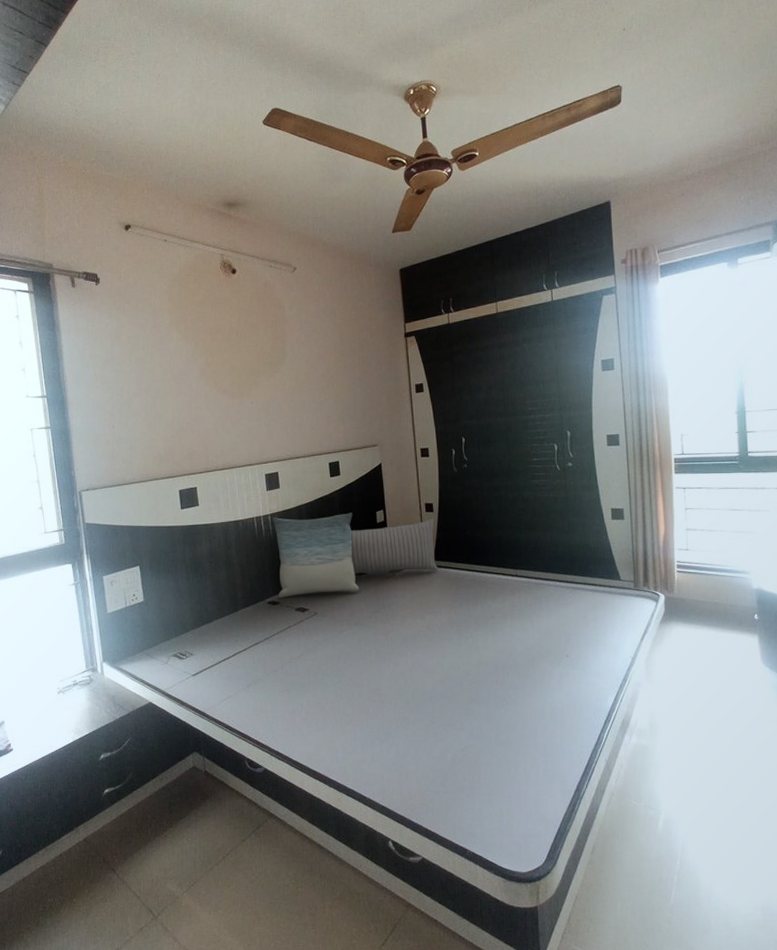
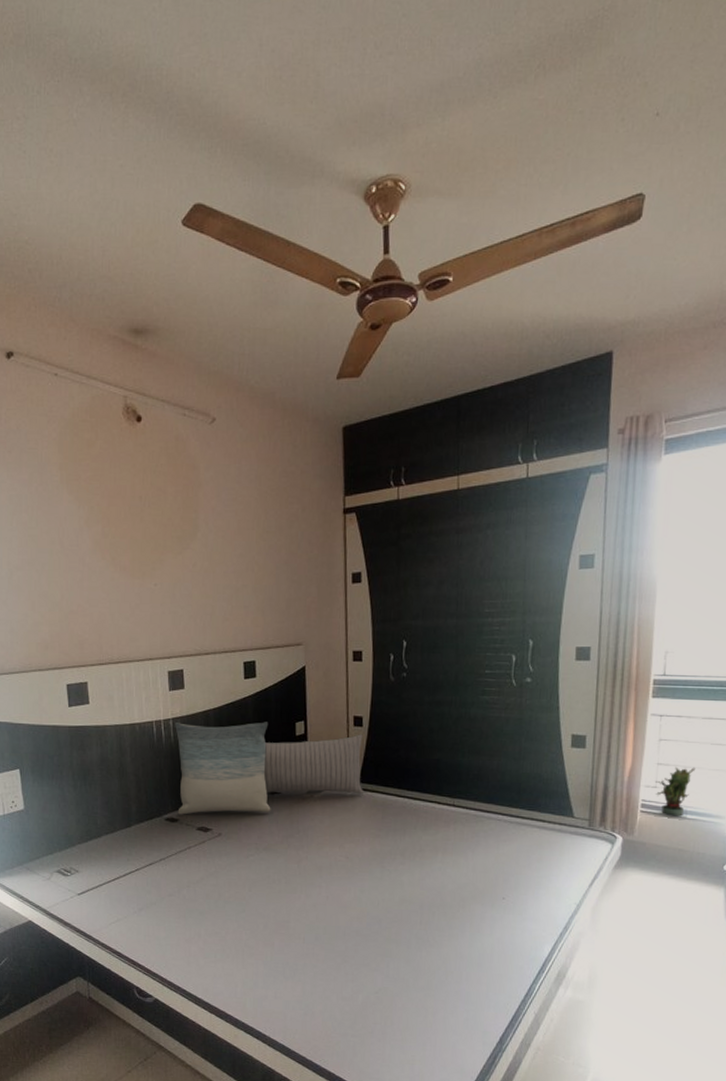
potted plant: none [687,530,719,574] -> present [656,767,696,817]

